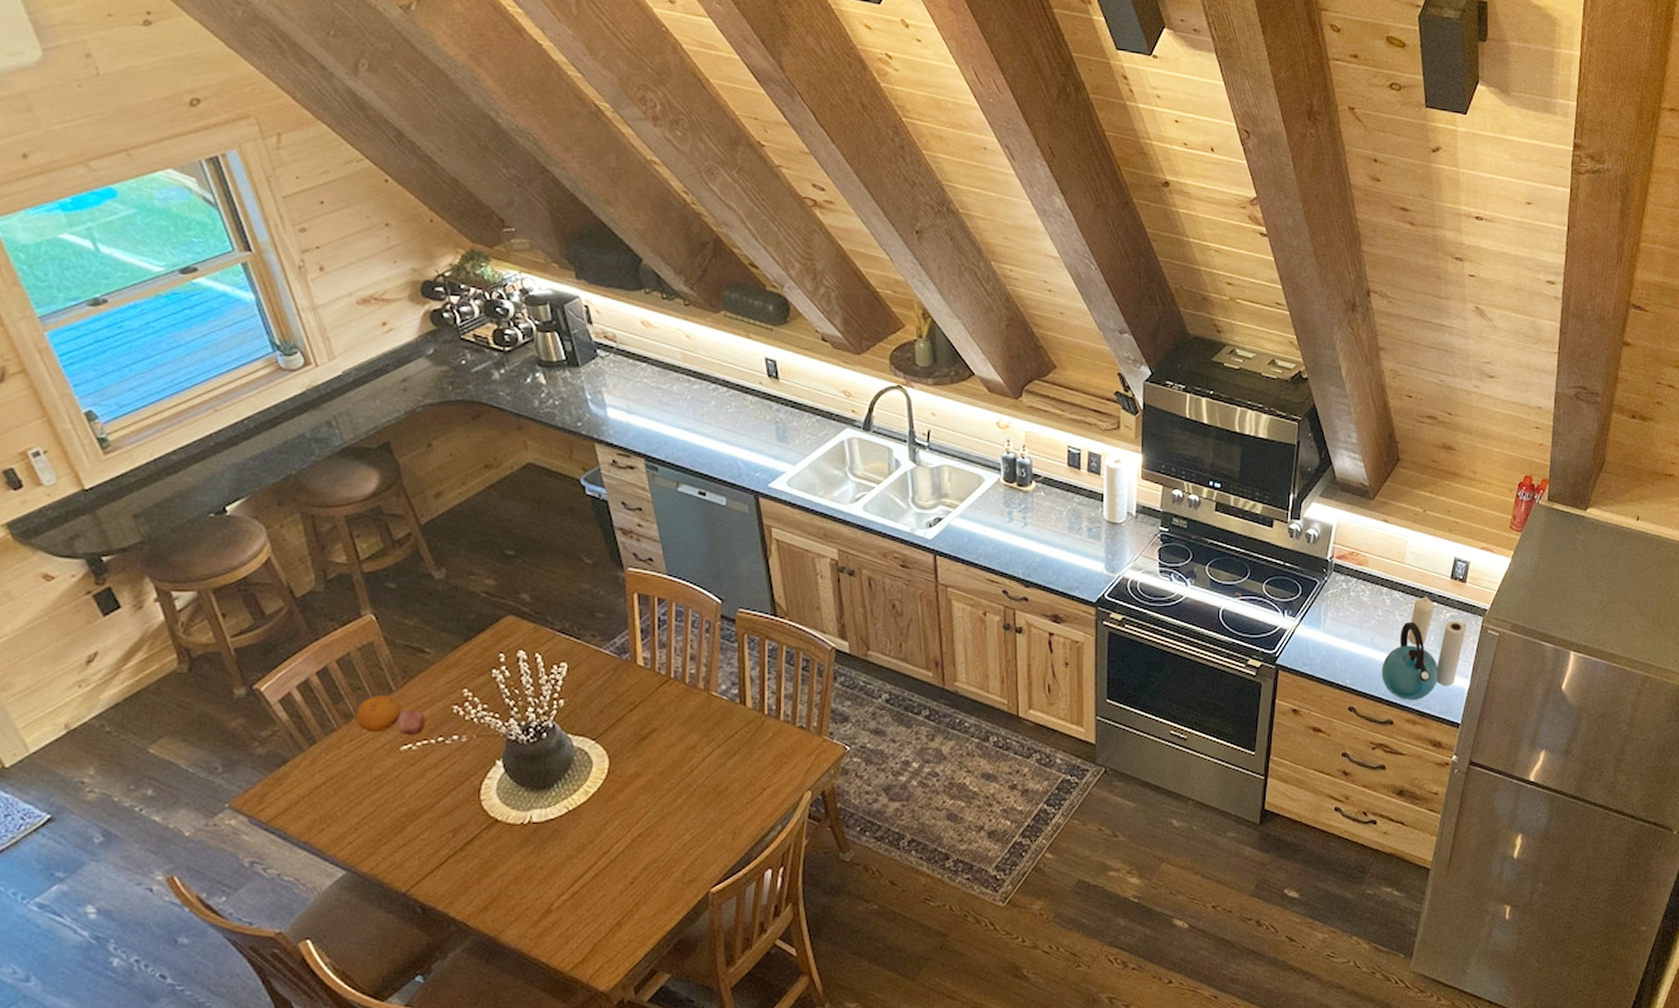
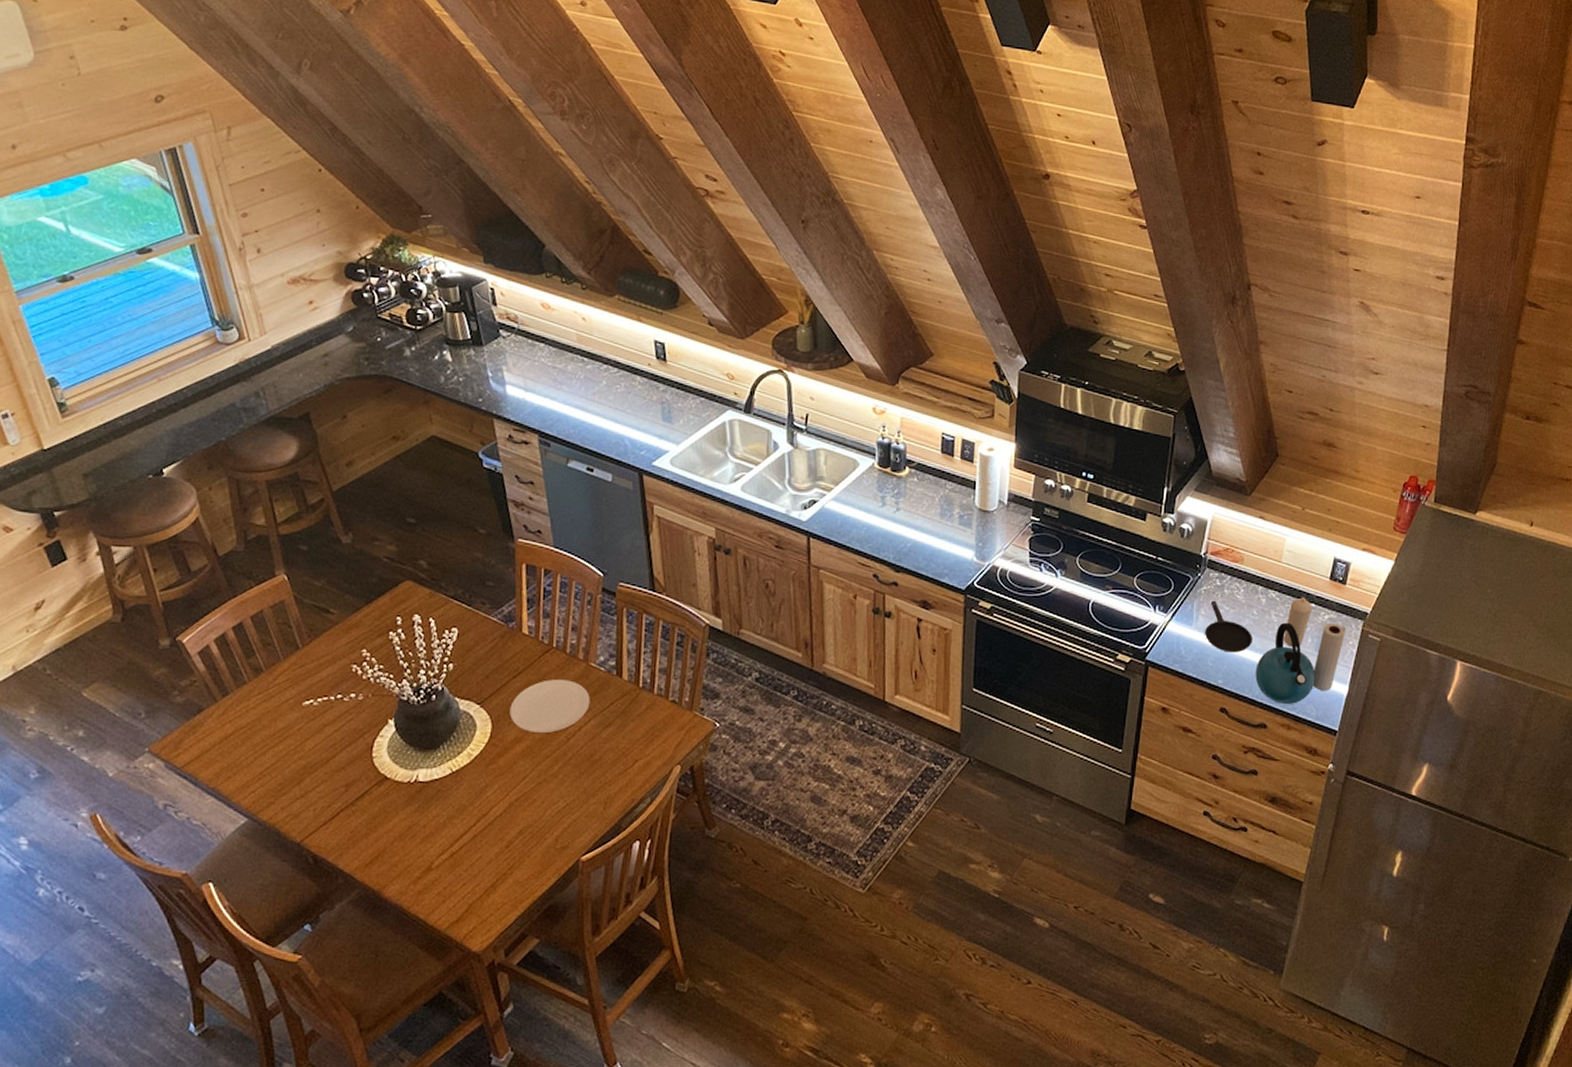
fruit: present [355,695,401,732] -> none [264,652,305,687]
fruit: present [397,710,426,735] -> none [301,667,327,691]
plate: none [627,709,713,767] -> present [509,678,590,734]
frying pan: none [1333,603,1378,653] -> present [1205,600,1252,653]

